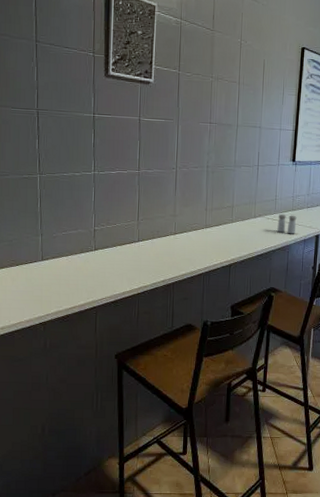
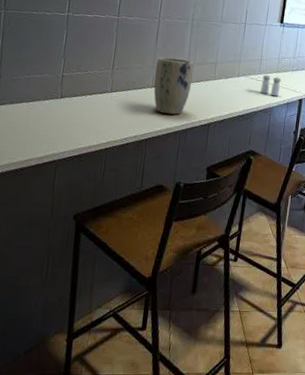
plant pot: none [176,204,212,258] -> present [153,57,194,115]

